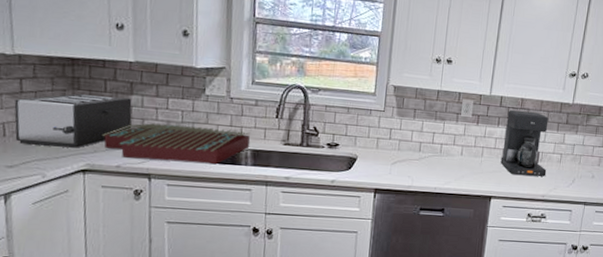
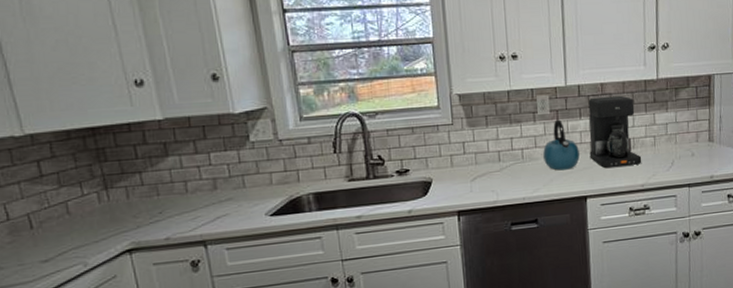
toaster: present [14,93,132,148] -> none [36,160,173,233]
dish rack: present [101,123,251,165] -> none [142,174,311,228]
kettle: none [458,123,492,170] -> present [542,119,580,171]

